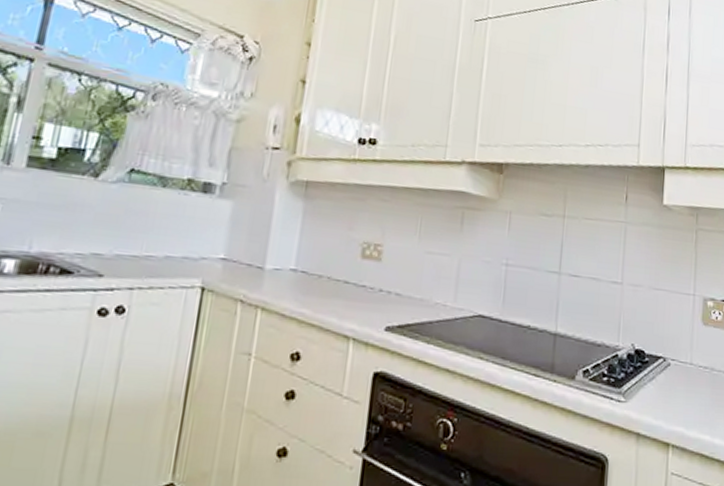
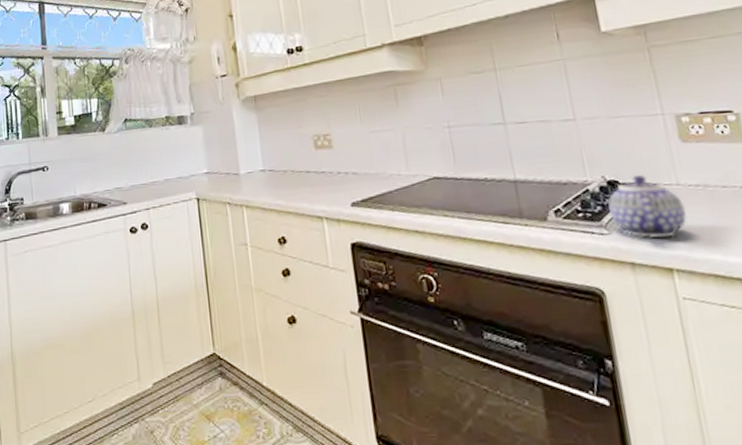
teapot: none [630,349,693,414] -> present [607,175,687,238]

